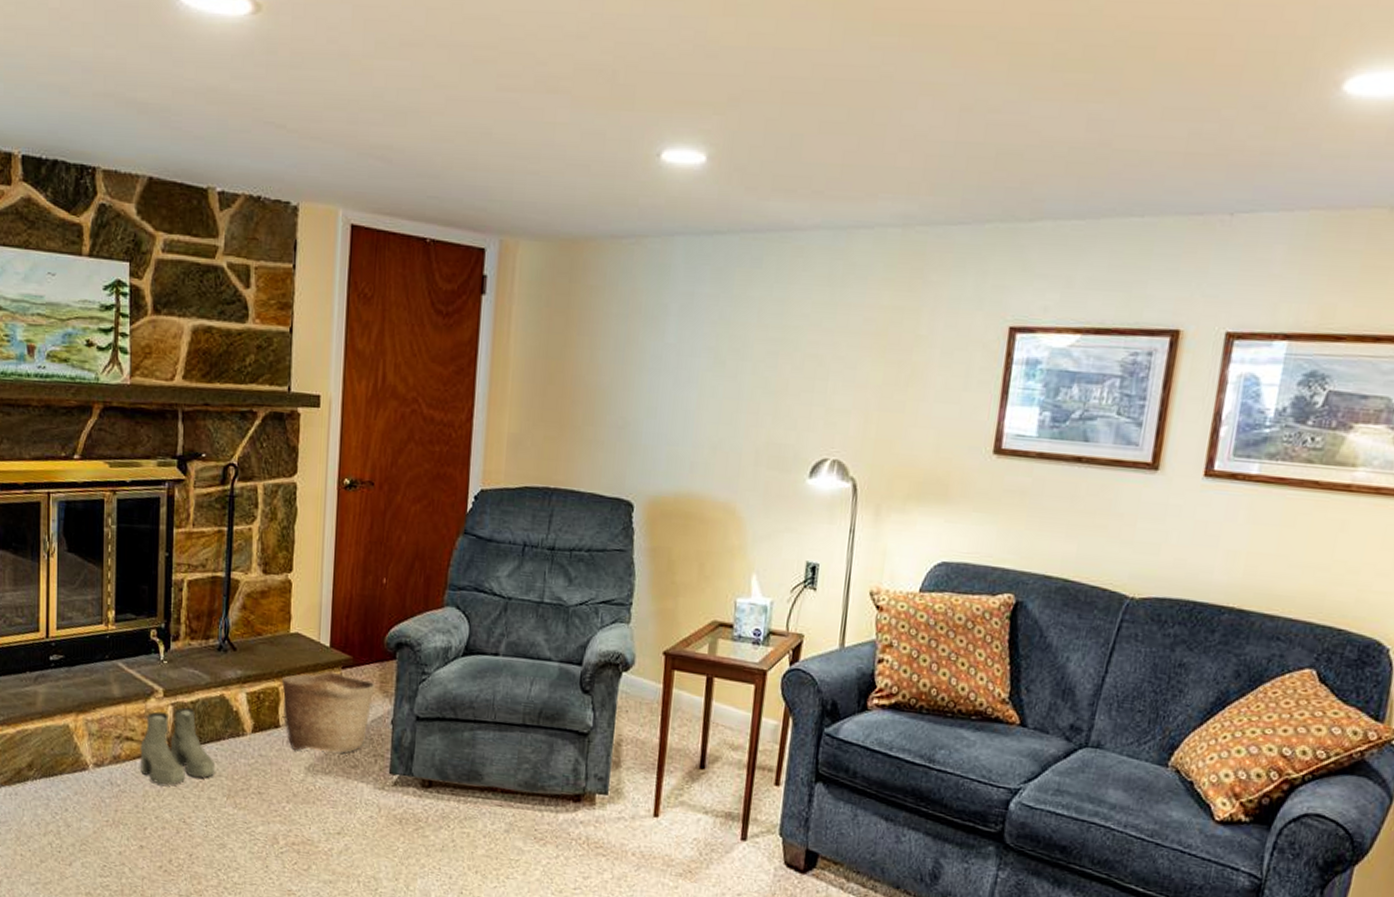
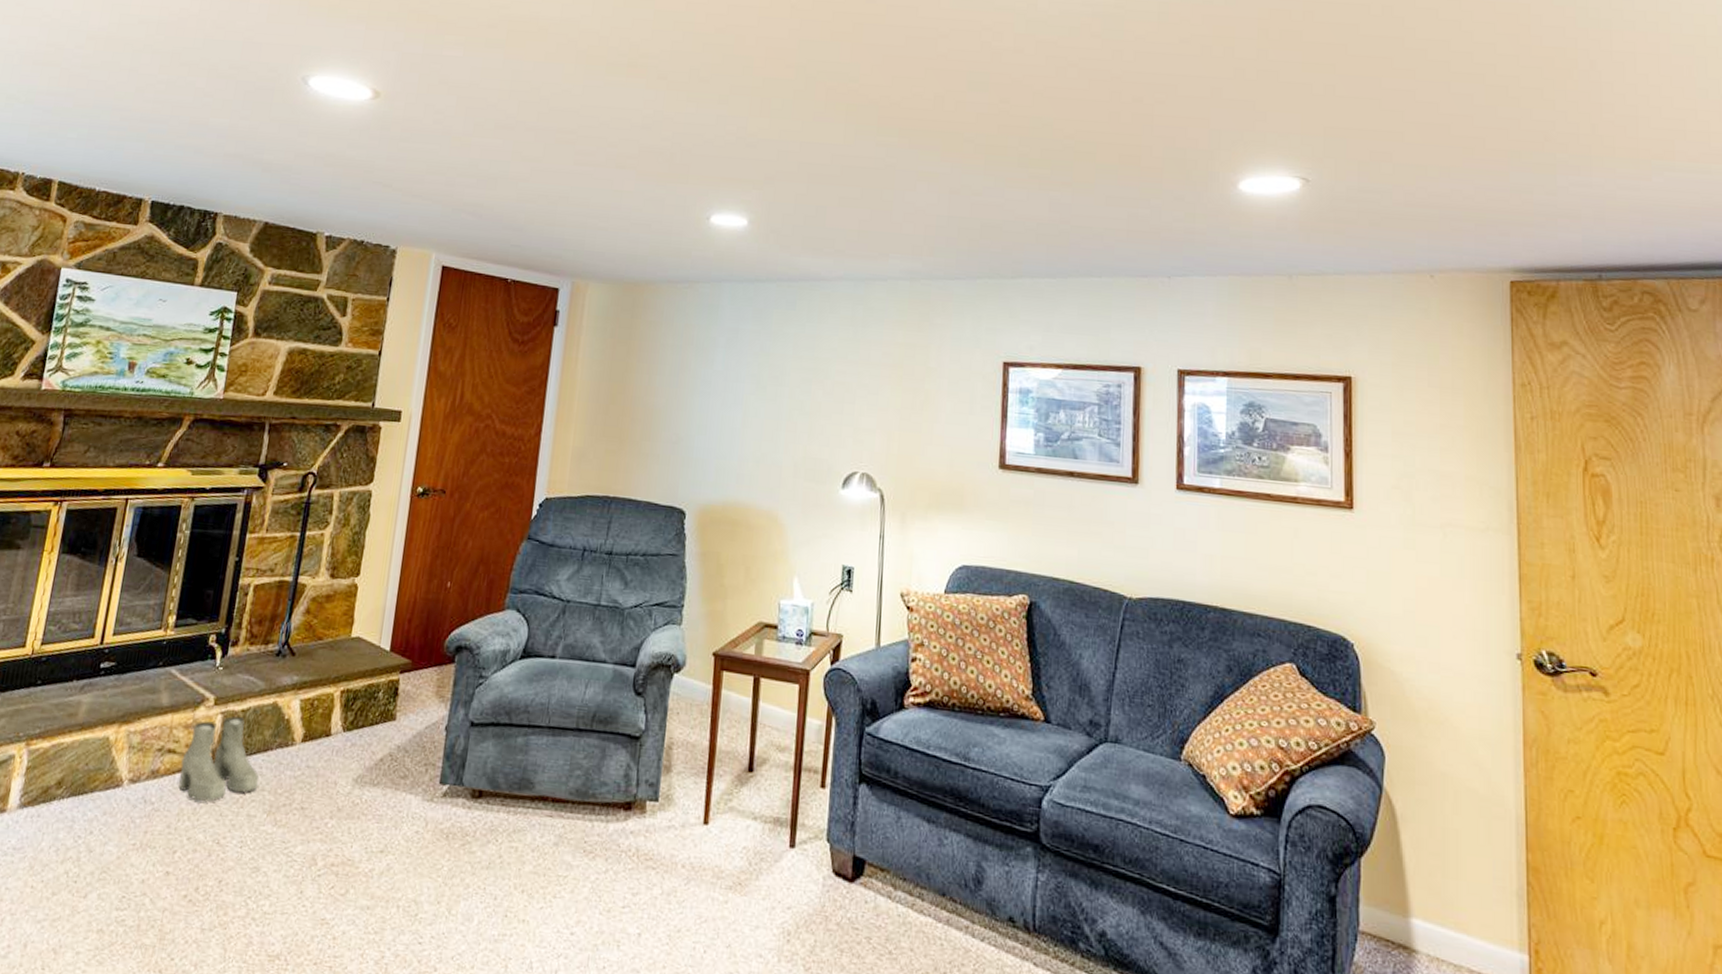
basket: present [281,670,375,753] -> none [336,675,432,762]

